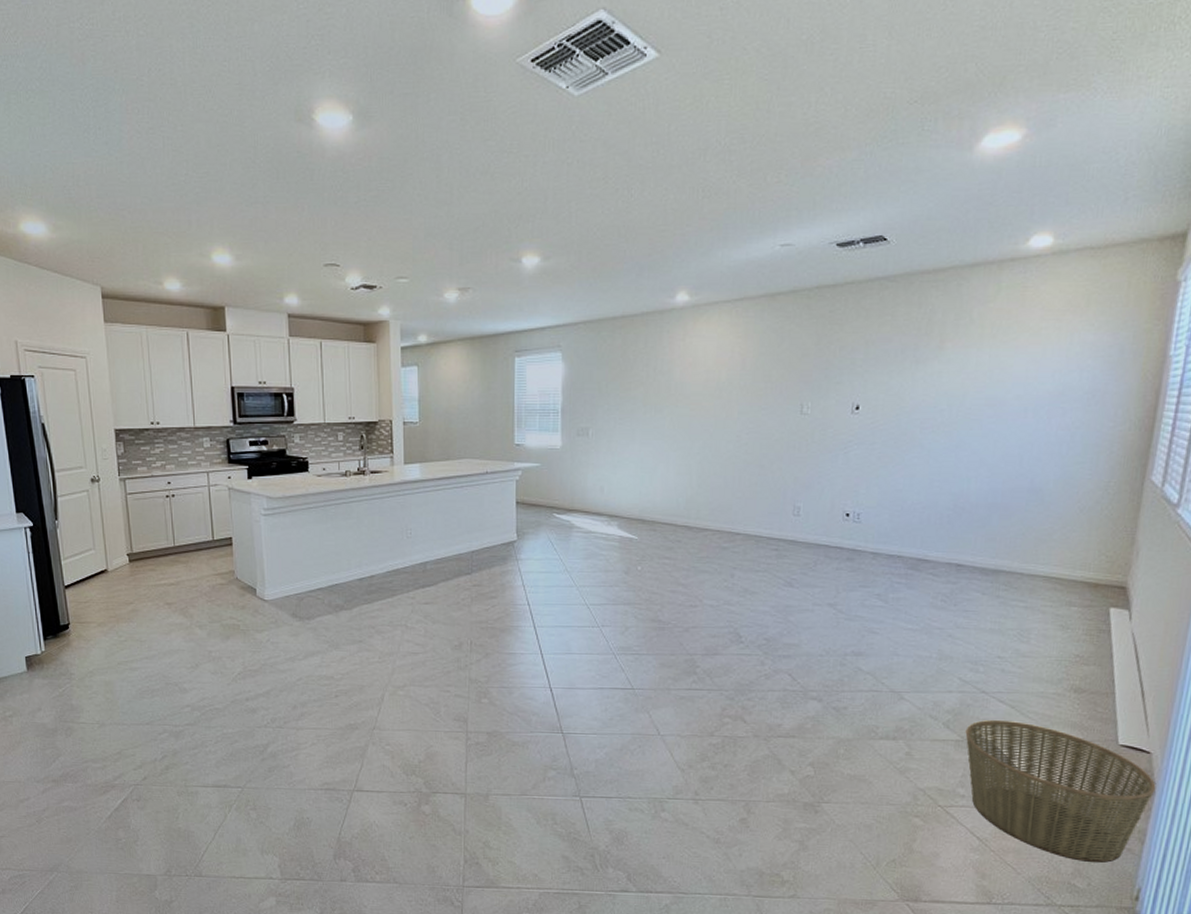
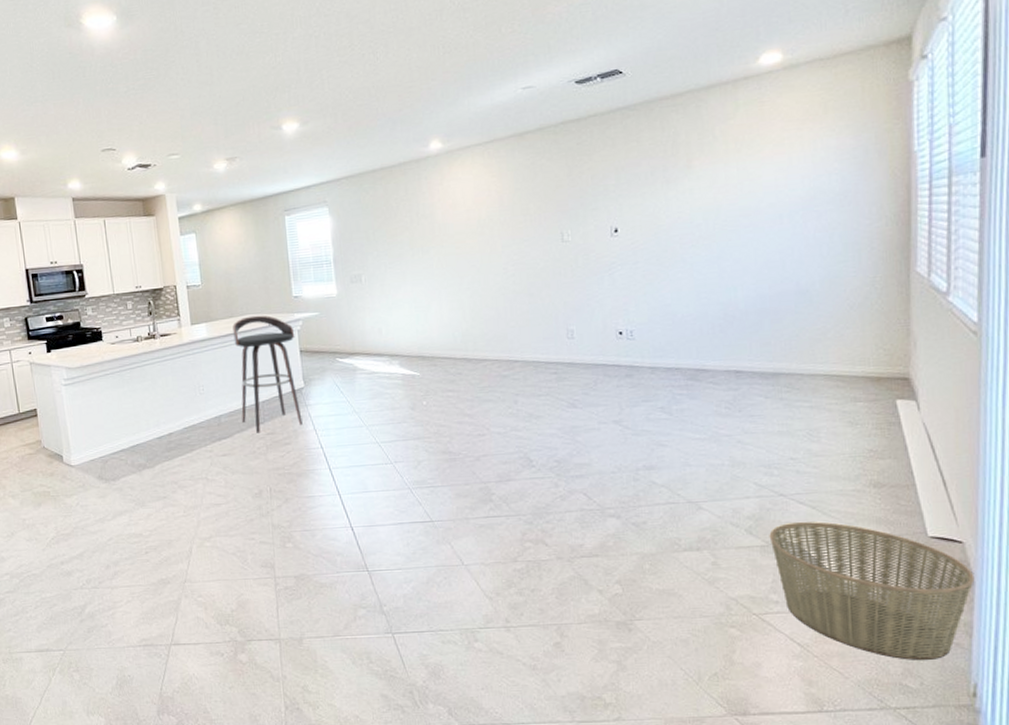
bar stool: none [448,460,513,584] -> present [233,315,303,433]

